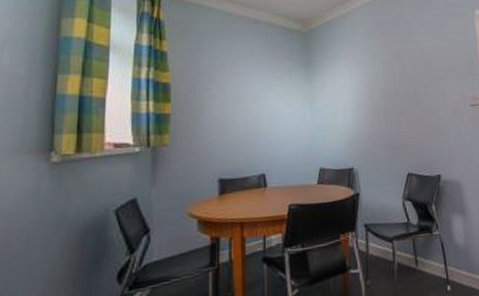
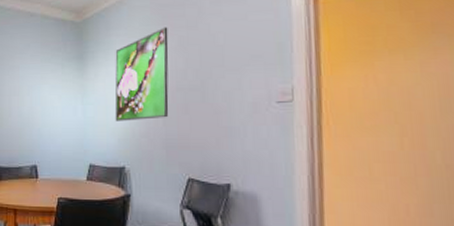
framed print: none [340,41,389,126] -> present [115,27,169,122]

